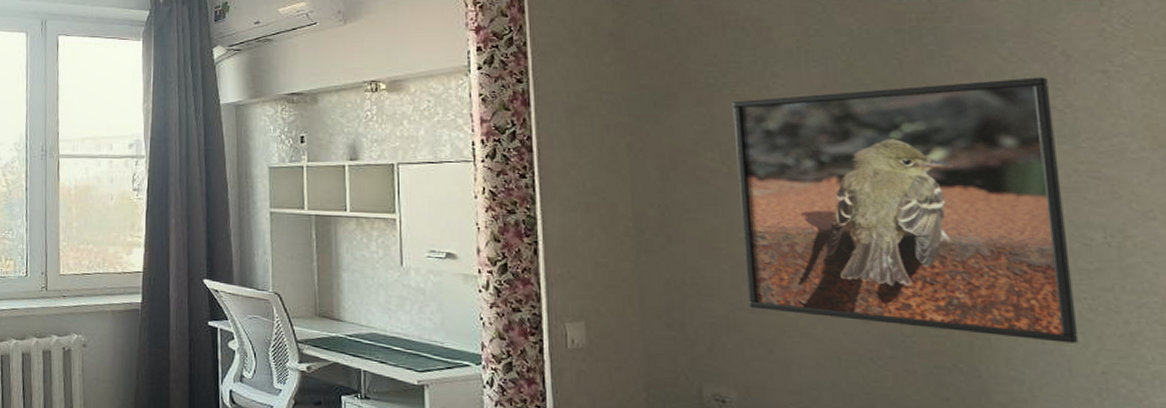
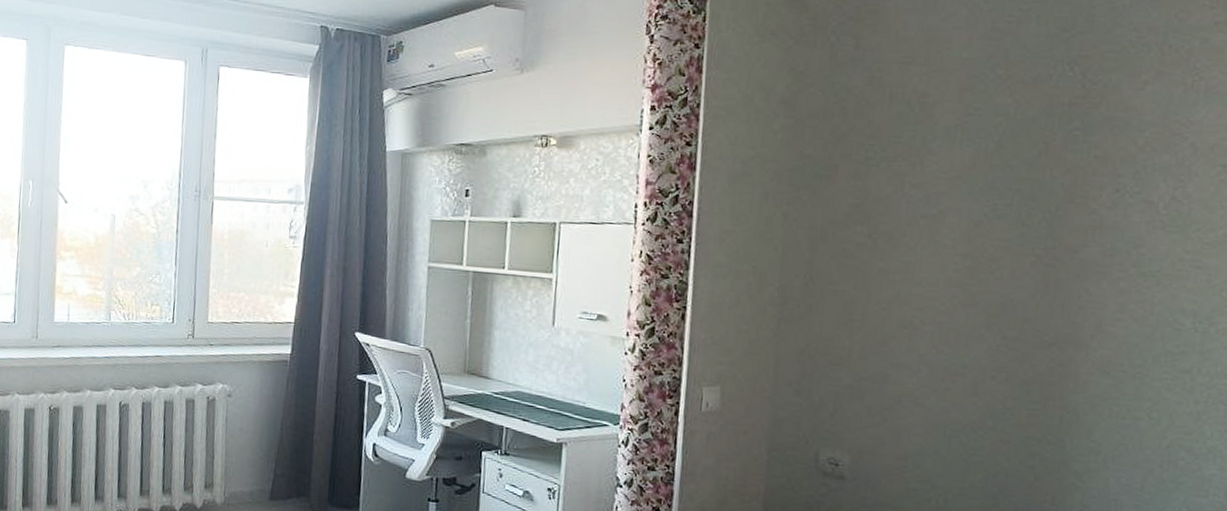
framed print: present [732,77,1079,344] -> none [873,167,1173,420]

